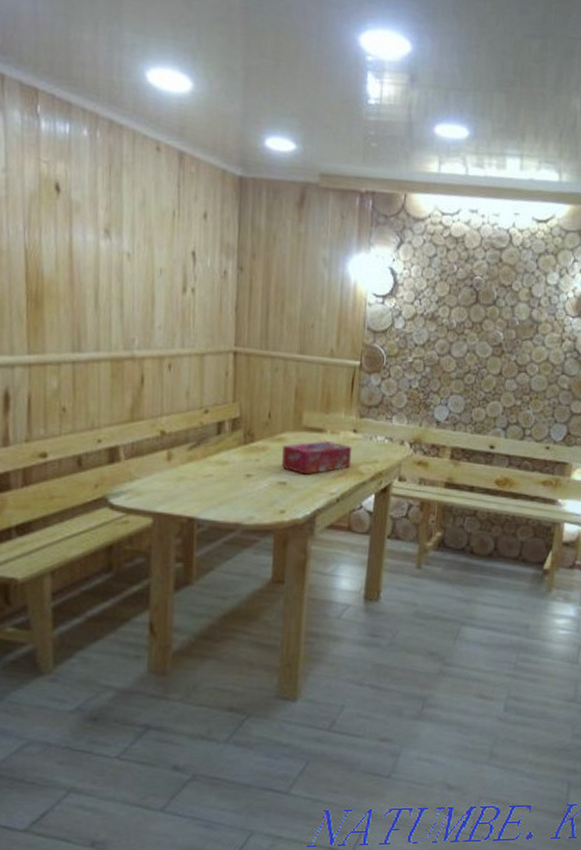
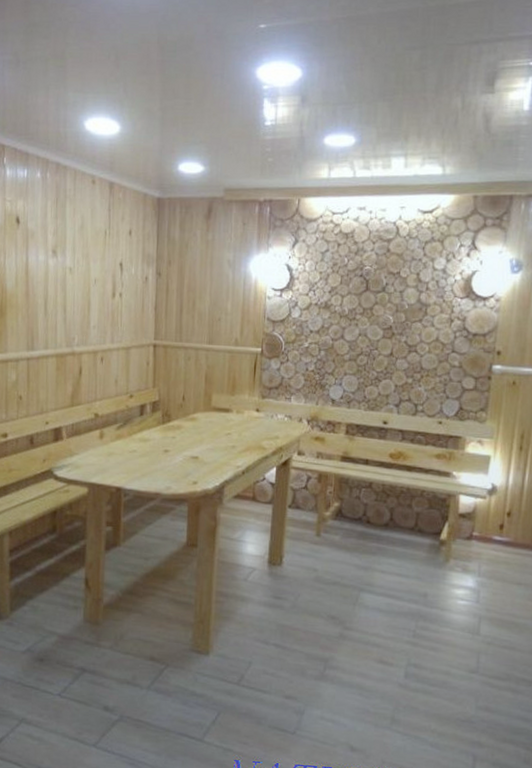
tissue box: present [282,441,352,475] -> none [194,420,256,450]

